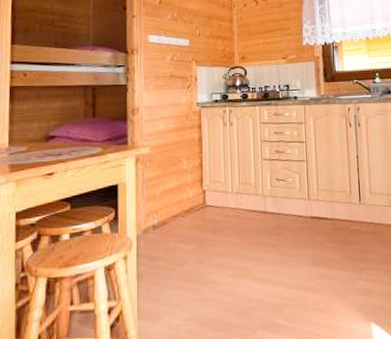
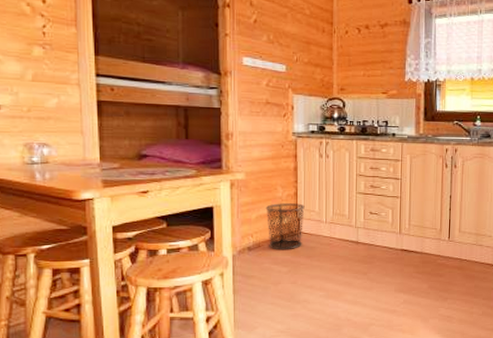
waste bin: none [170,174,210,227] -> present [265,203,305,250]

